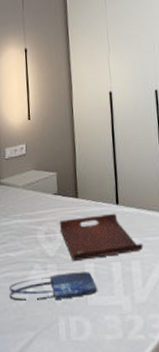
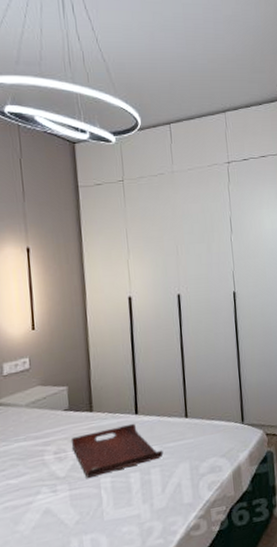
shopping bag: present [9,272,98,301] -> none [10,486,115,530]

